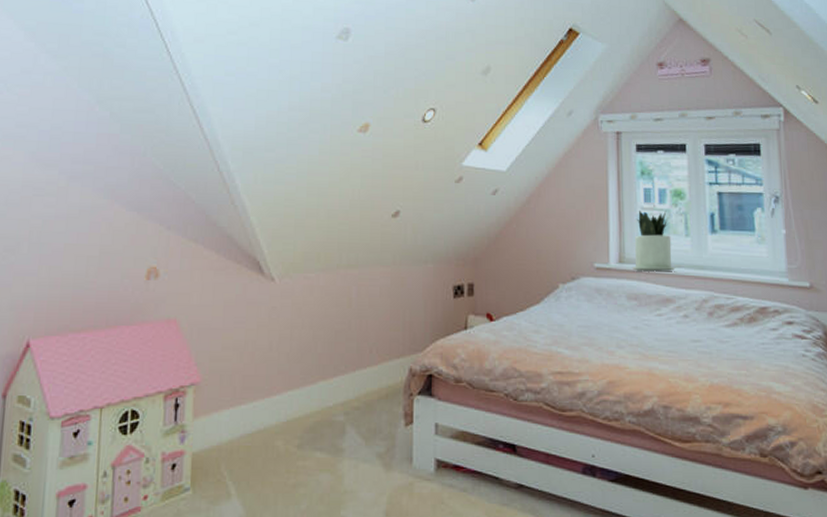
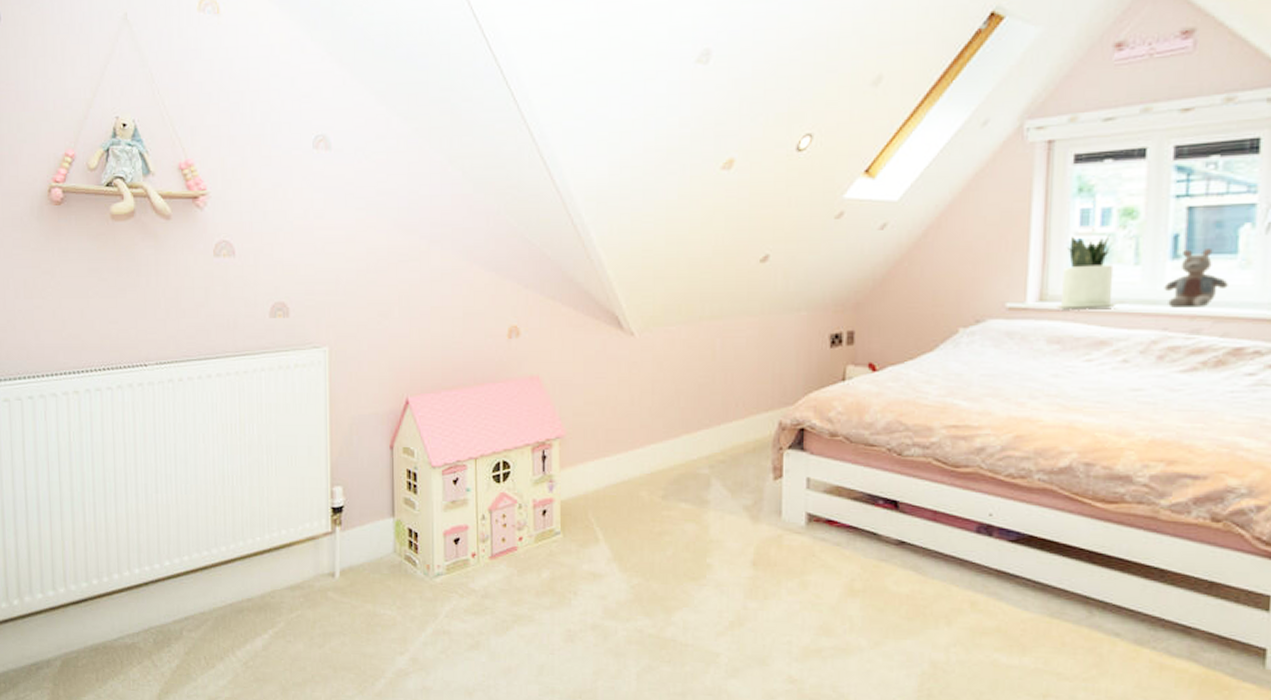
stuffed animal: none [708,225,751,273] -> present [1164,247,1228,308]

